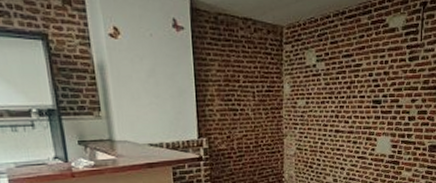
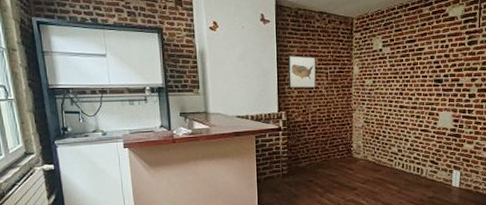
wall art: none [207,70,242,111] -> present [287,54,317,89]

